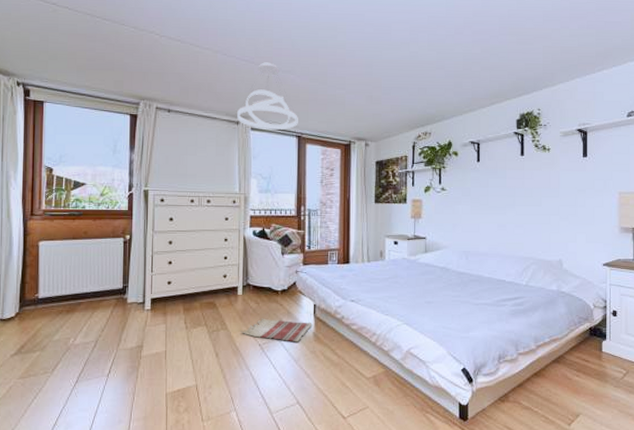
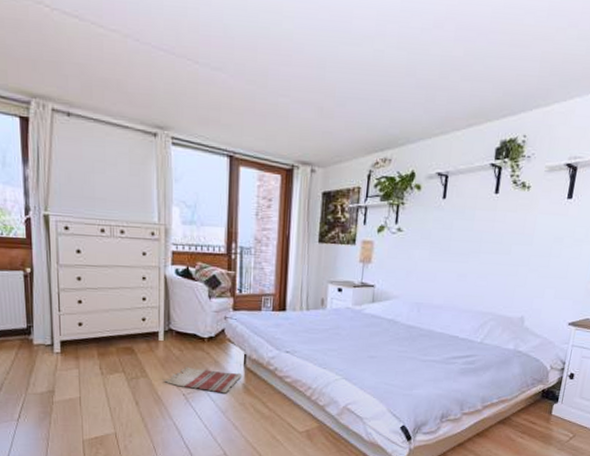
pendant light: present [237,62,298,130] -> none [155,54,230,147]

